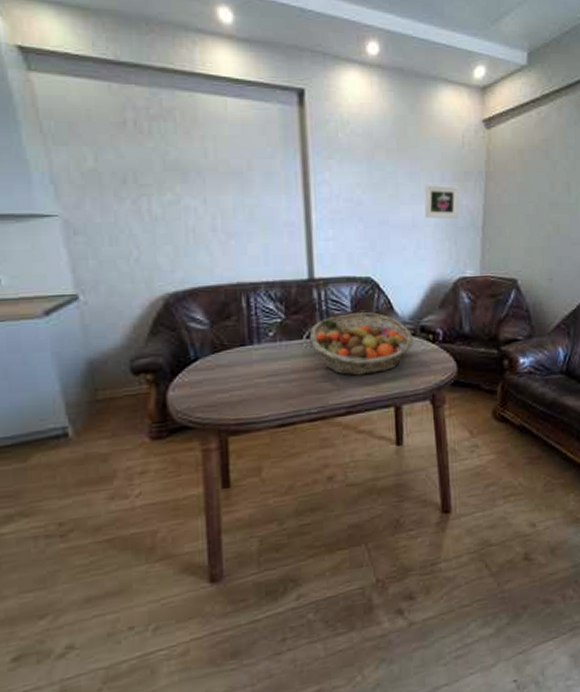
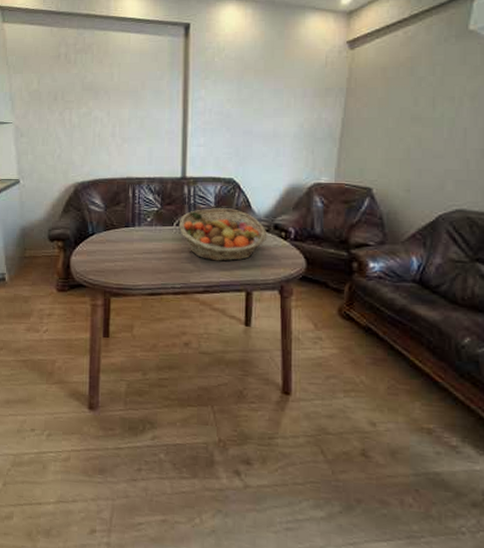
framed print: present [424,185,460,219] -> none [284,100,320,130]

